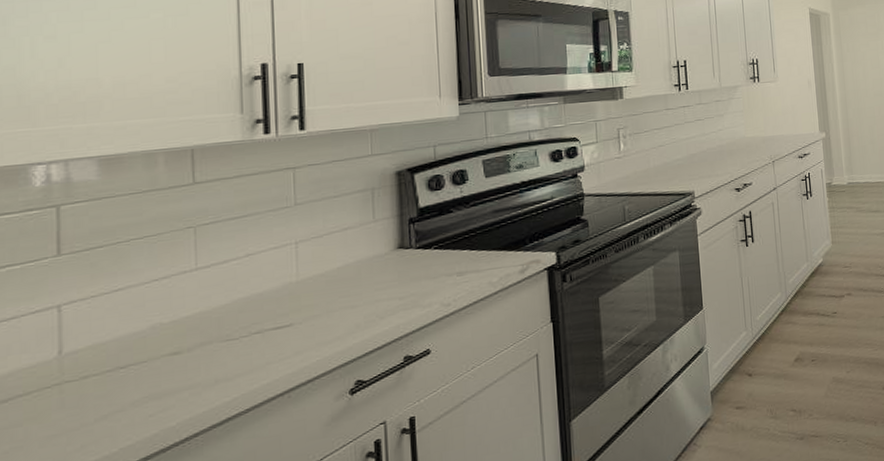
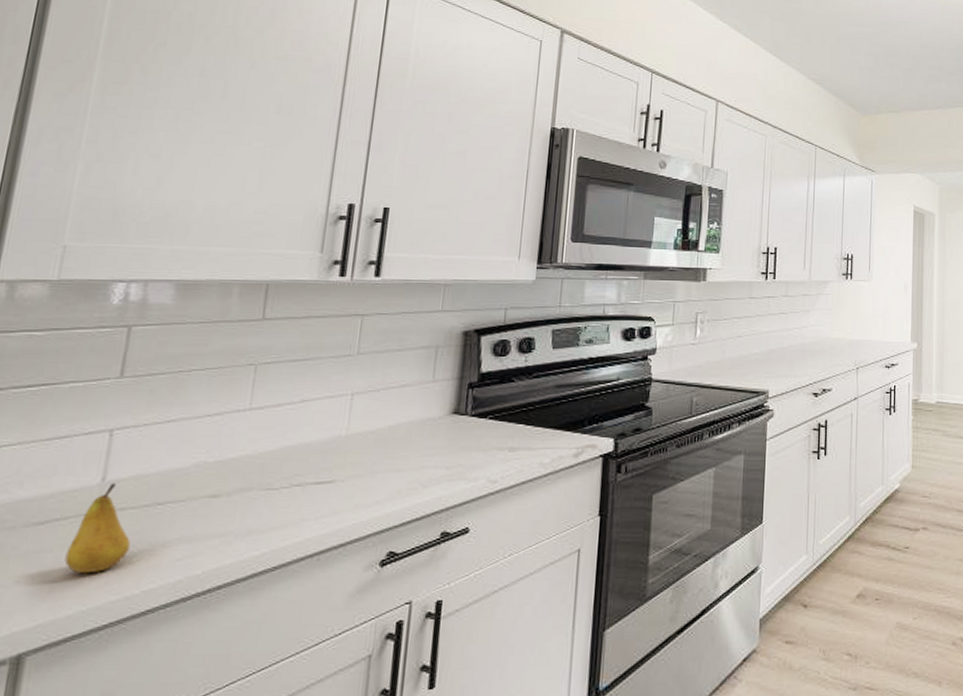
fruit: none [36,355,101,442] -> present [64,484,131,574]

